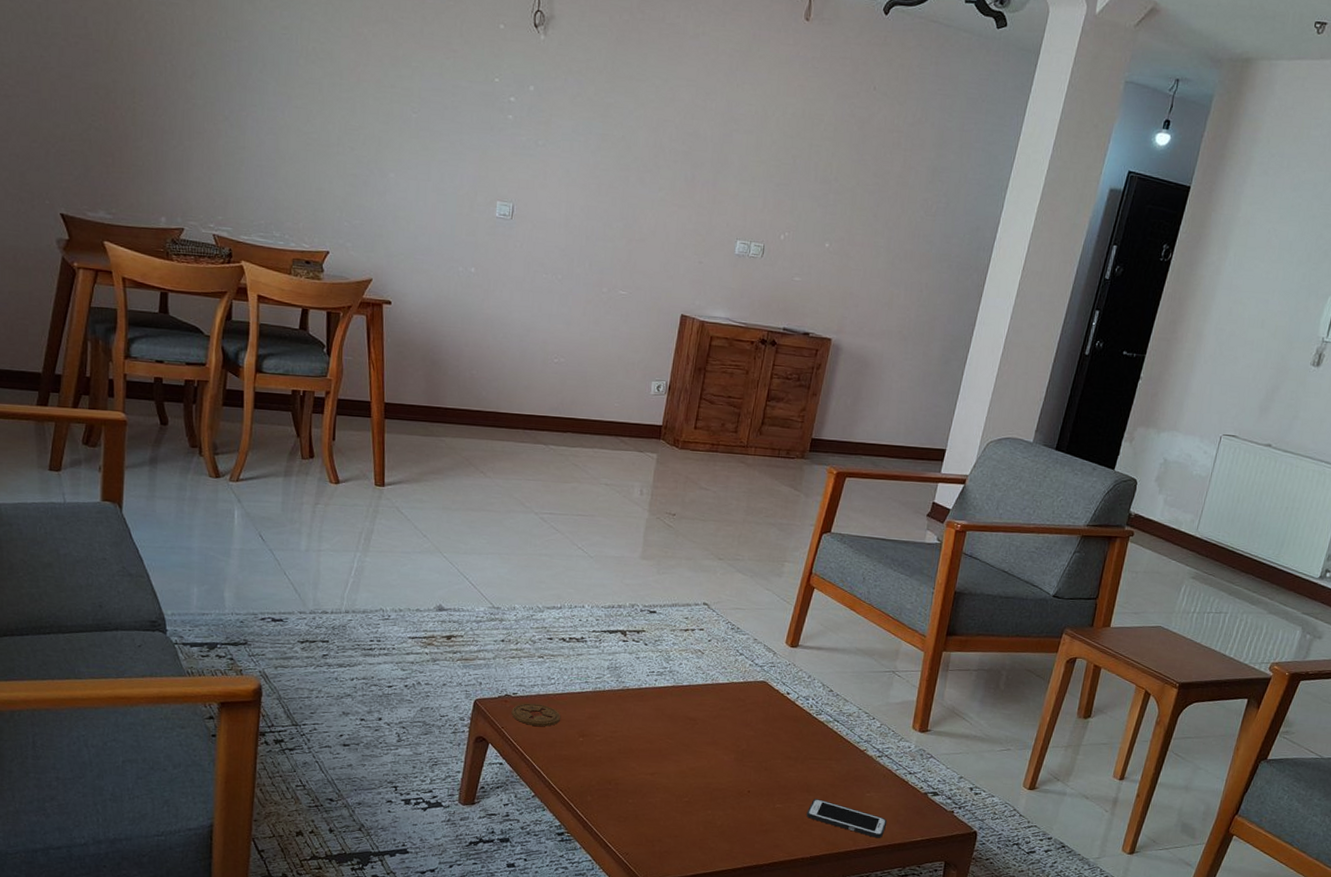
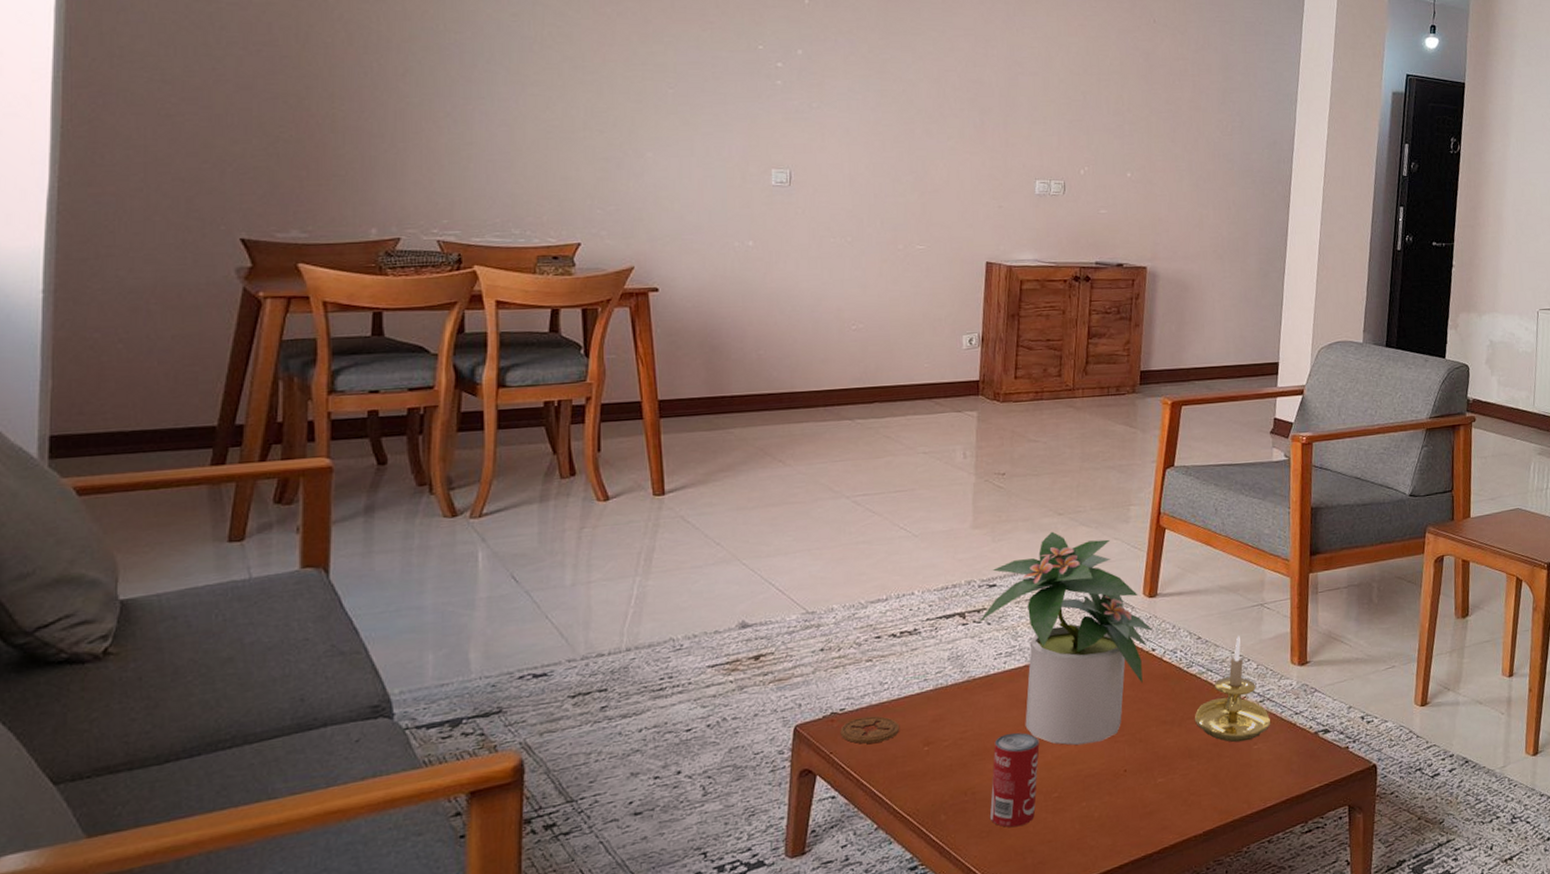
beverage can: none [628,740,678,819] -> present [989,732,1040,828]
potted plant: none [638,573,791,763] -> present [979,531,1154,746]
cell phone: present [806,799,888,839] -> none [1192,763,1281,795]
candle holder: none [817,695,885,788] -> present [1195,636,1270,742]

